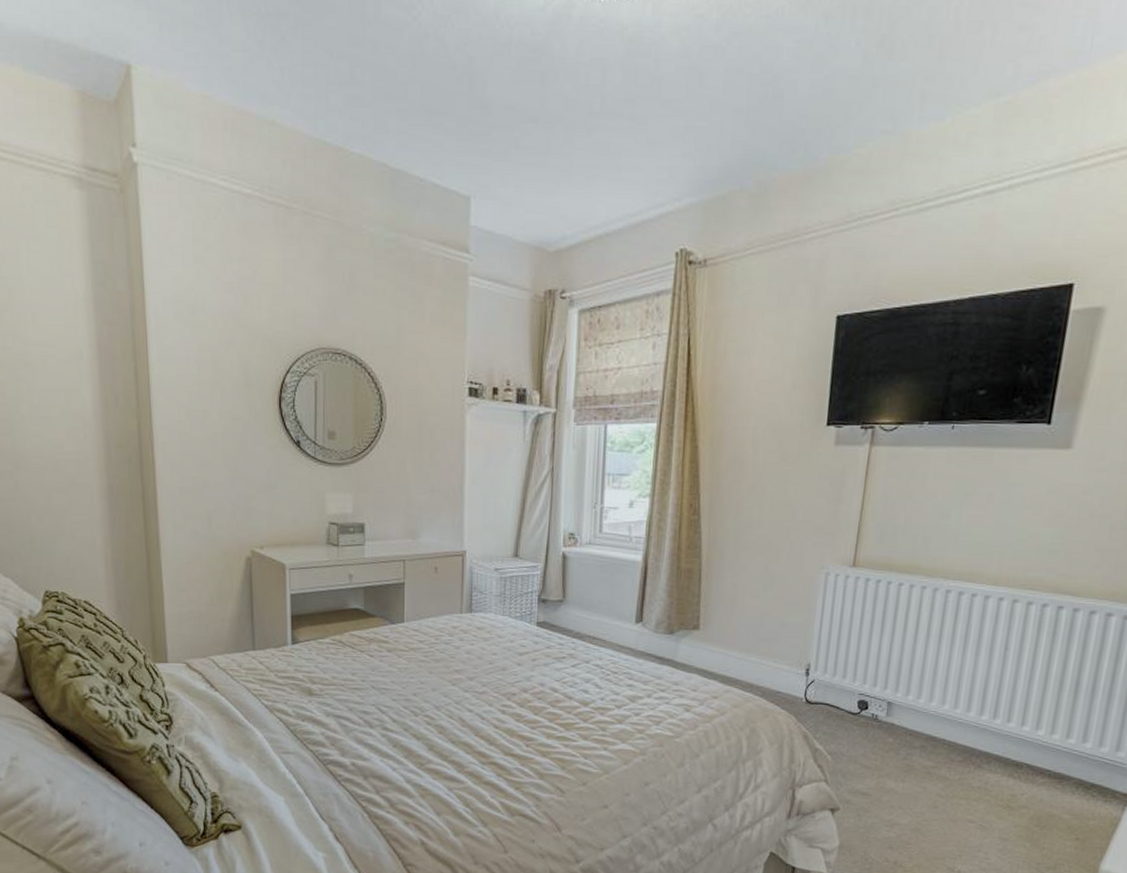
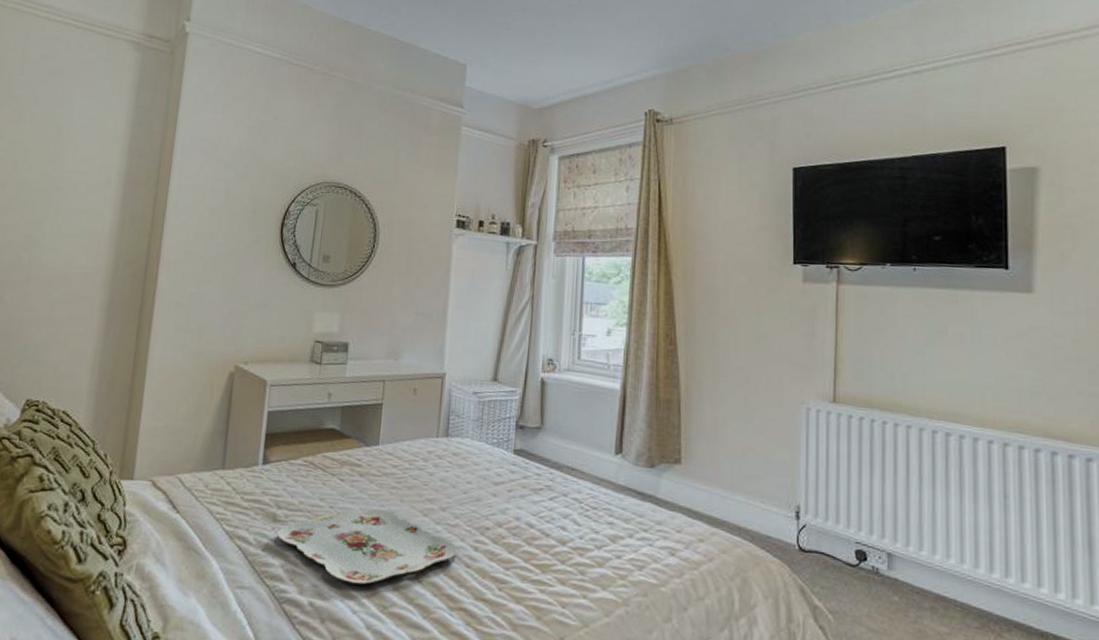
serving tray: none [314,681,486,746] -> present [276,508,458,585]

